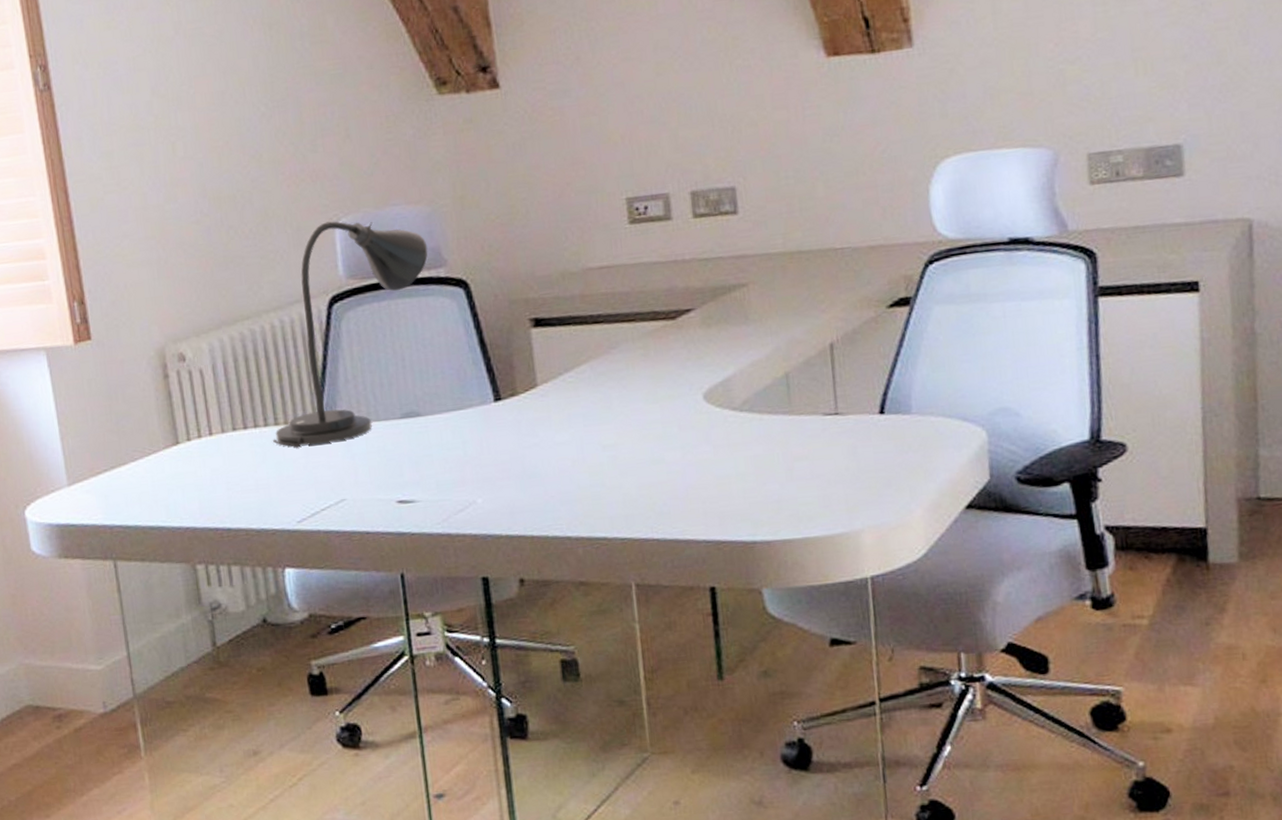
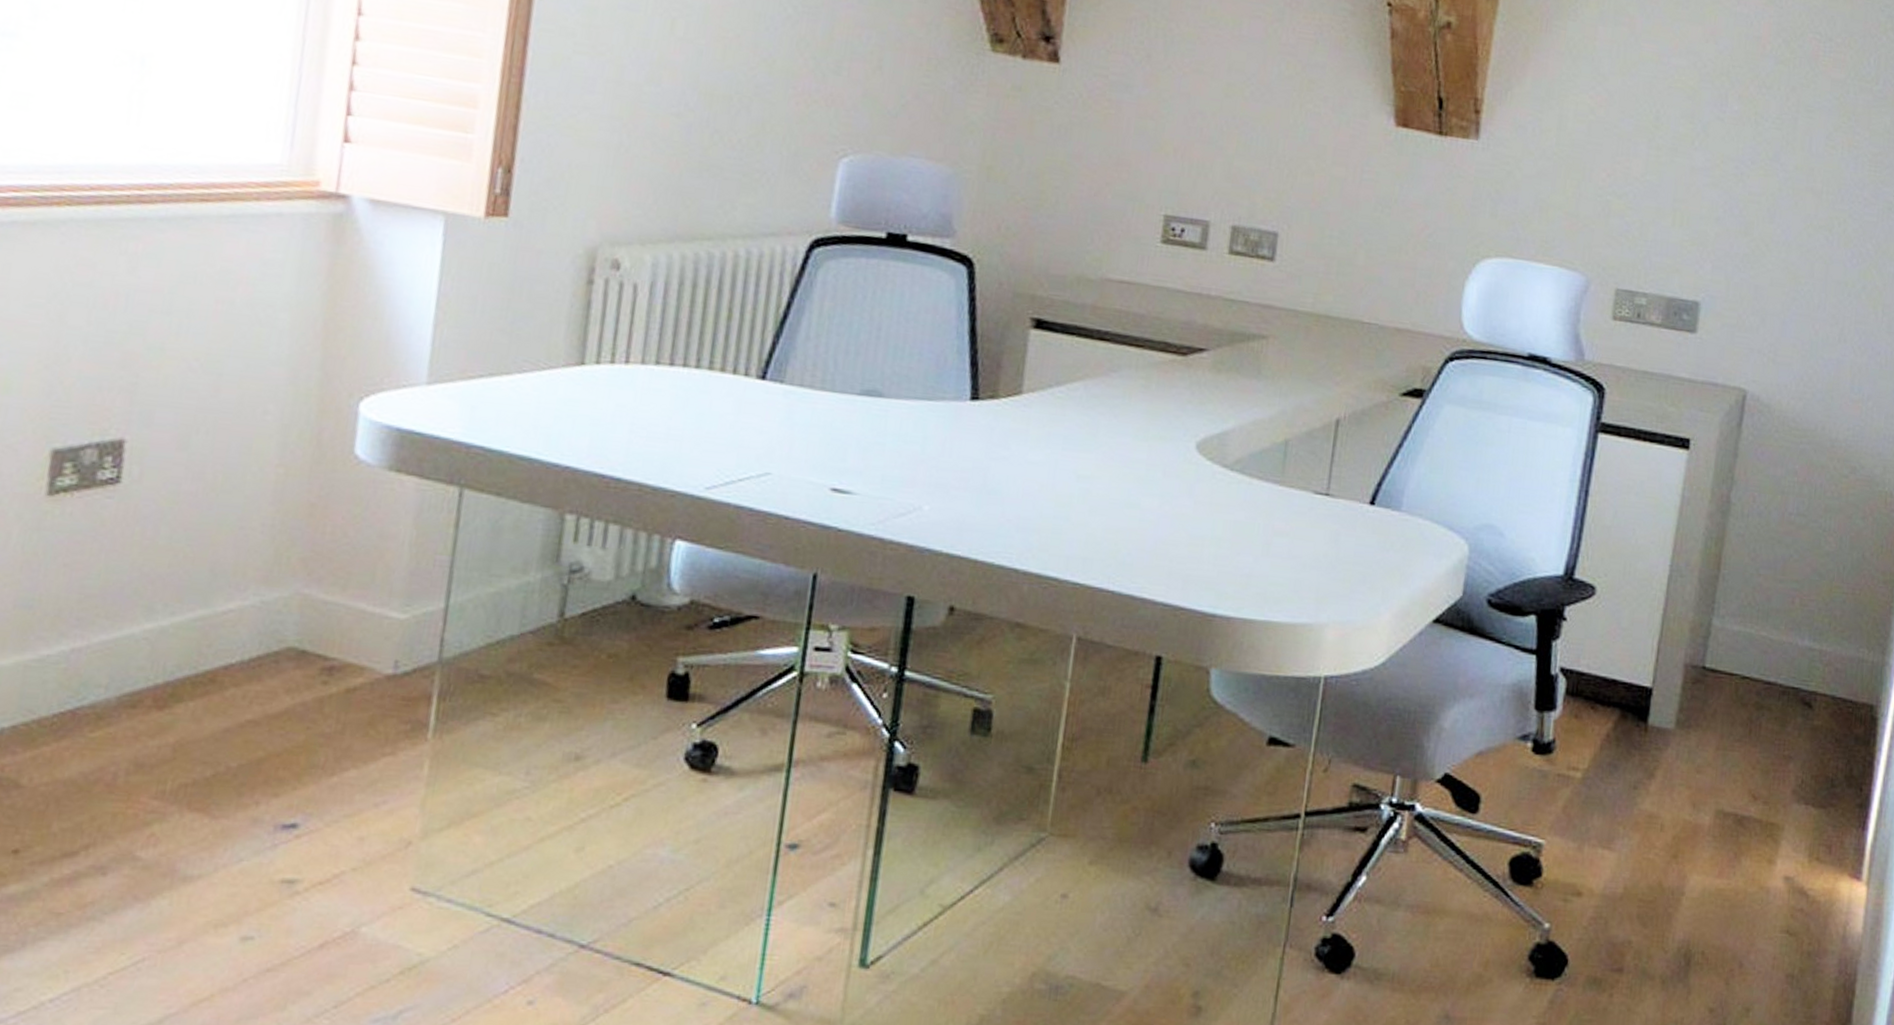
desk lamp: present [273,221,428,447] -> none [701,154,939,405]

